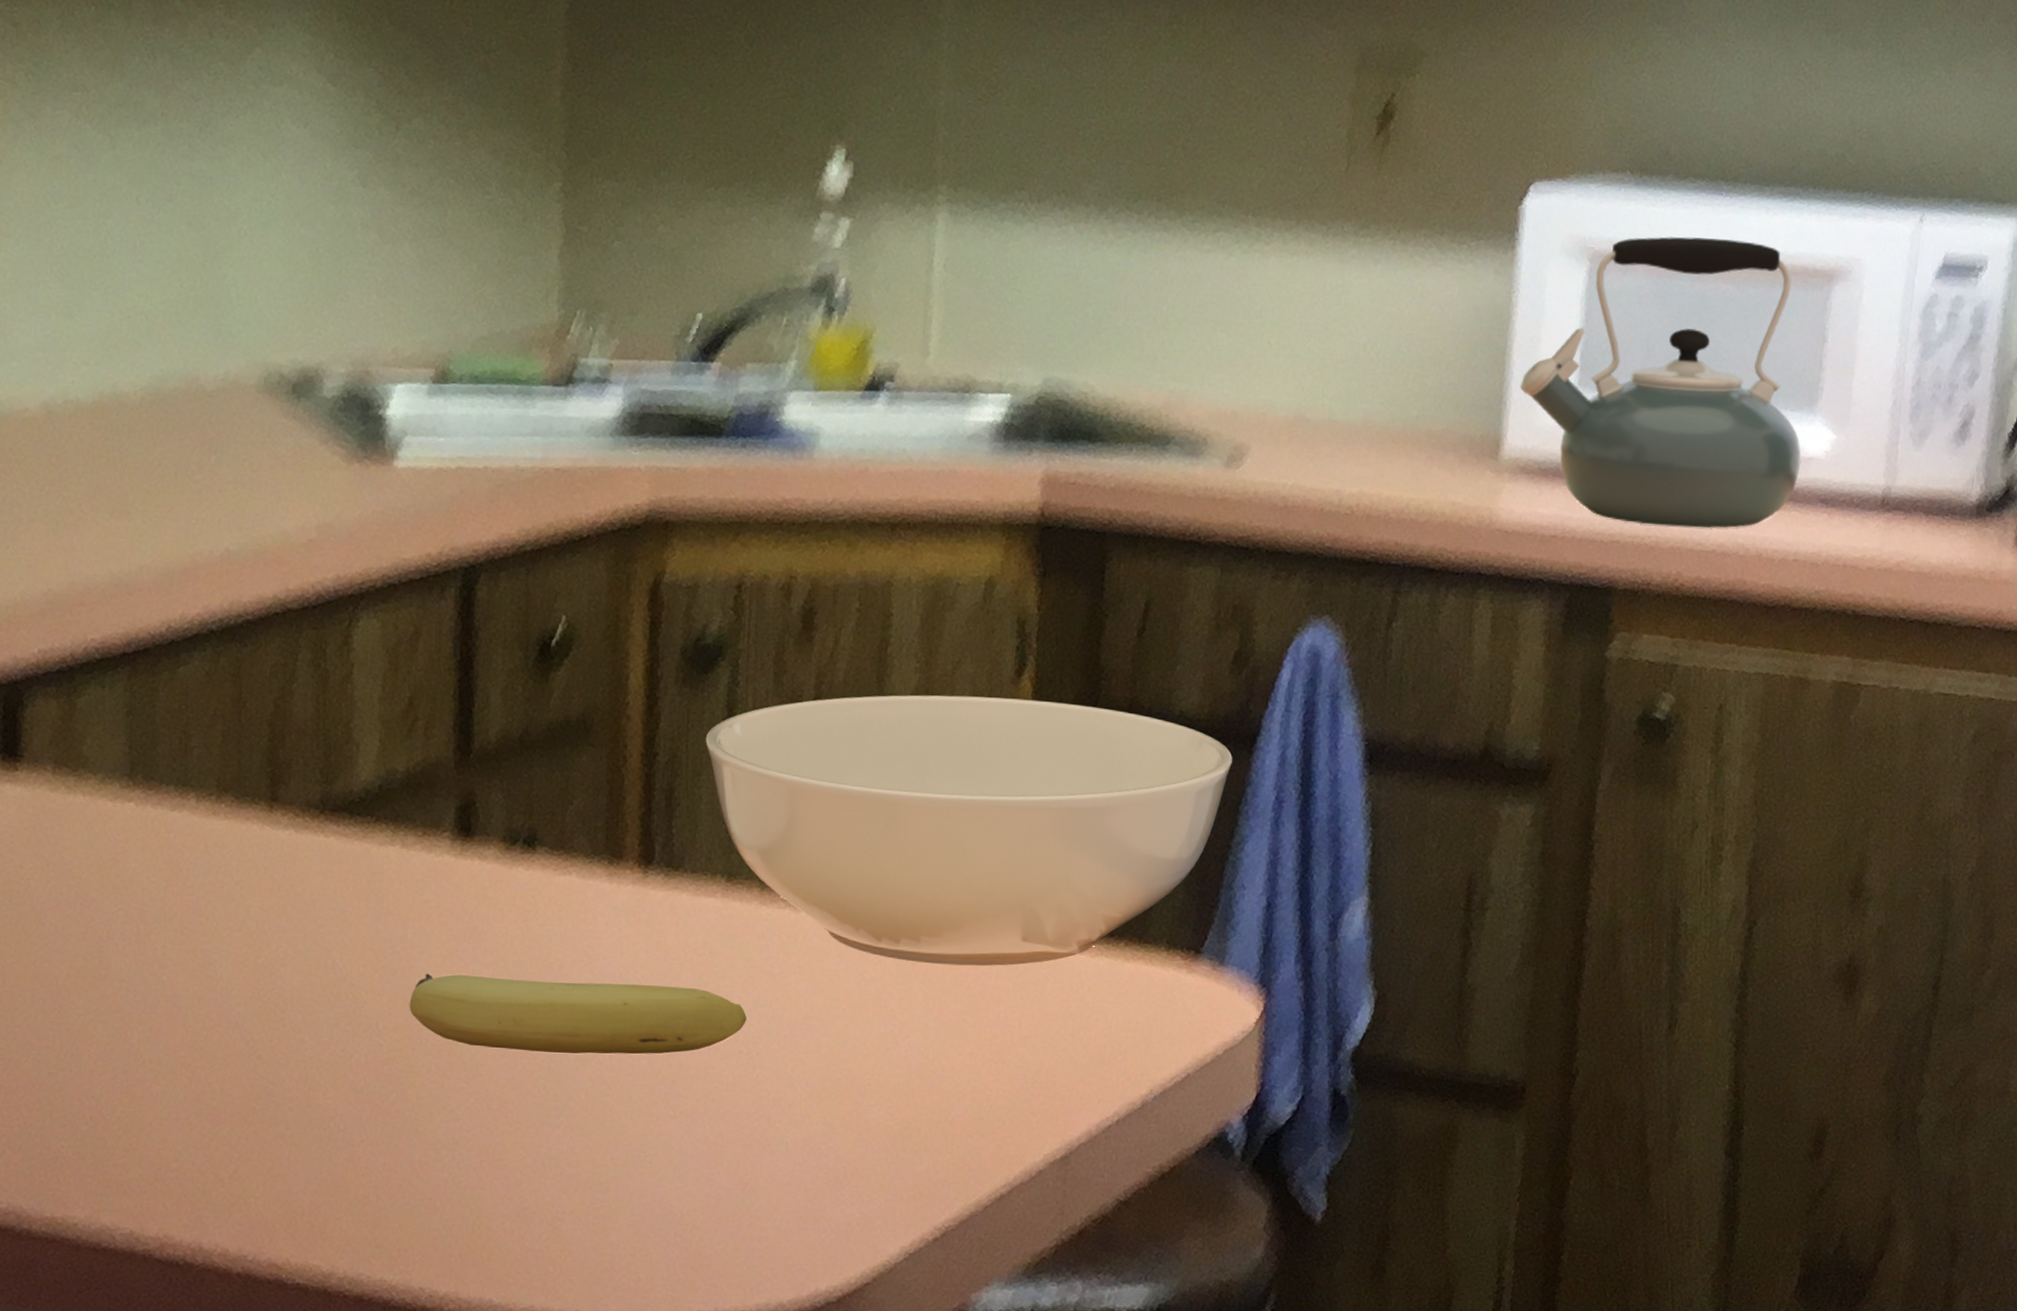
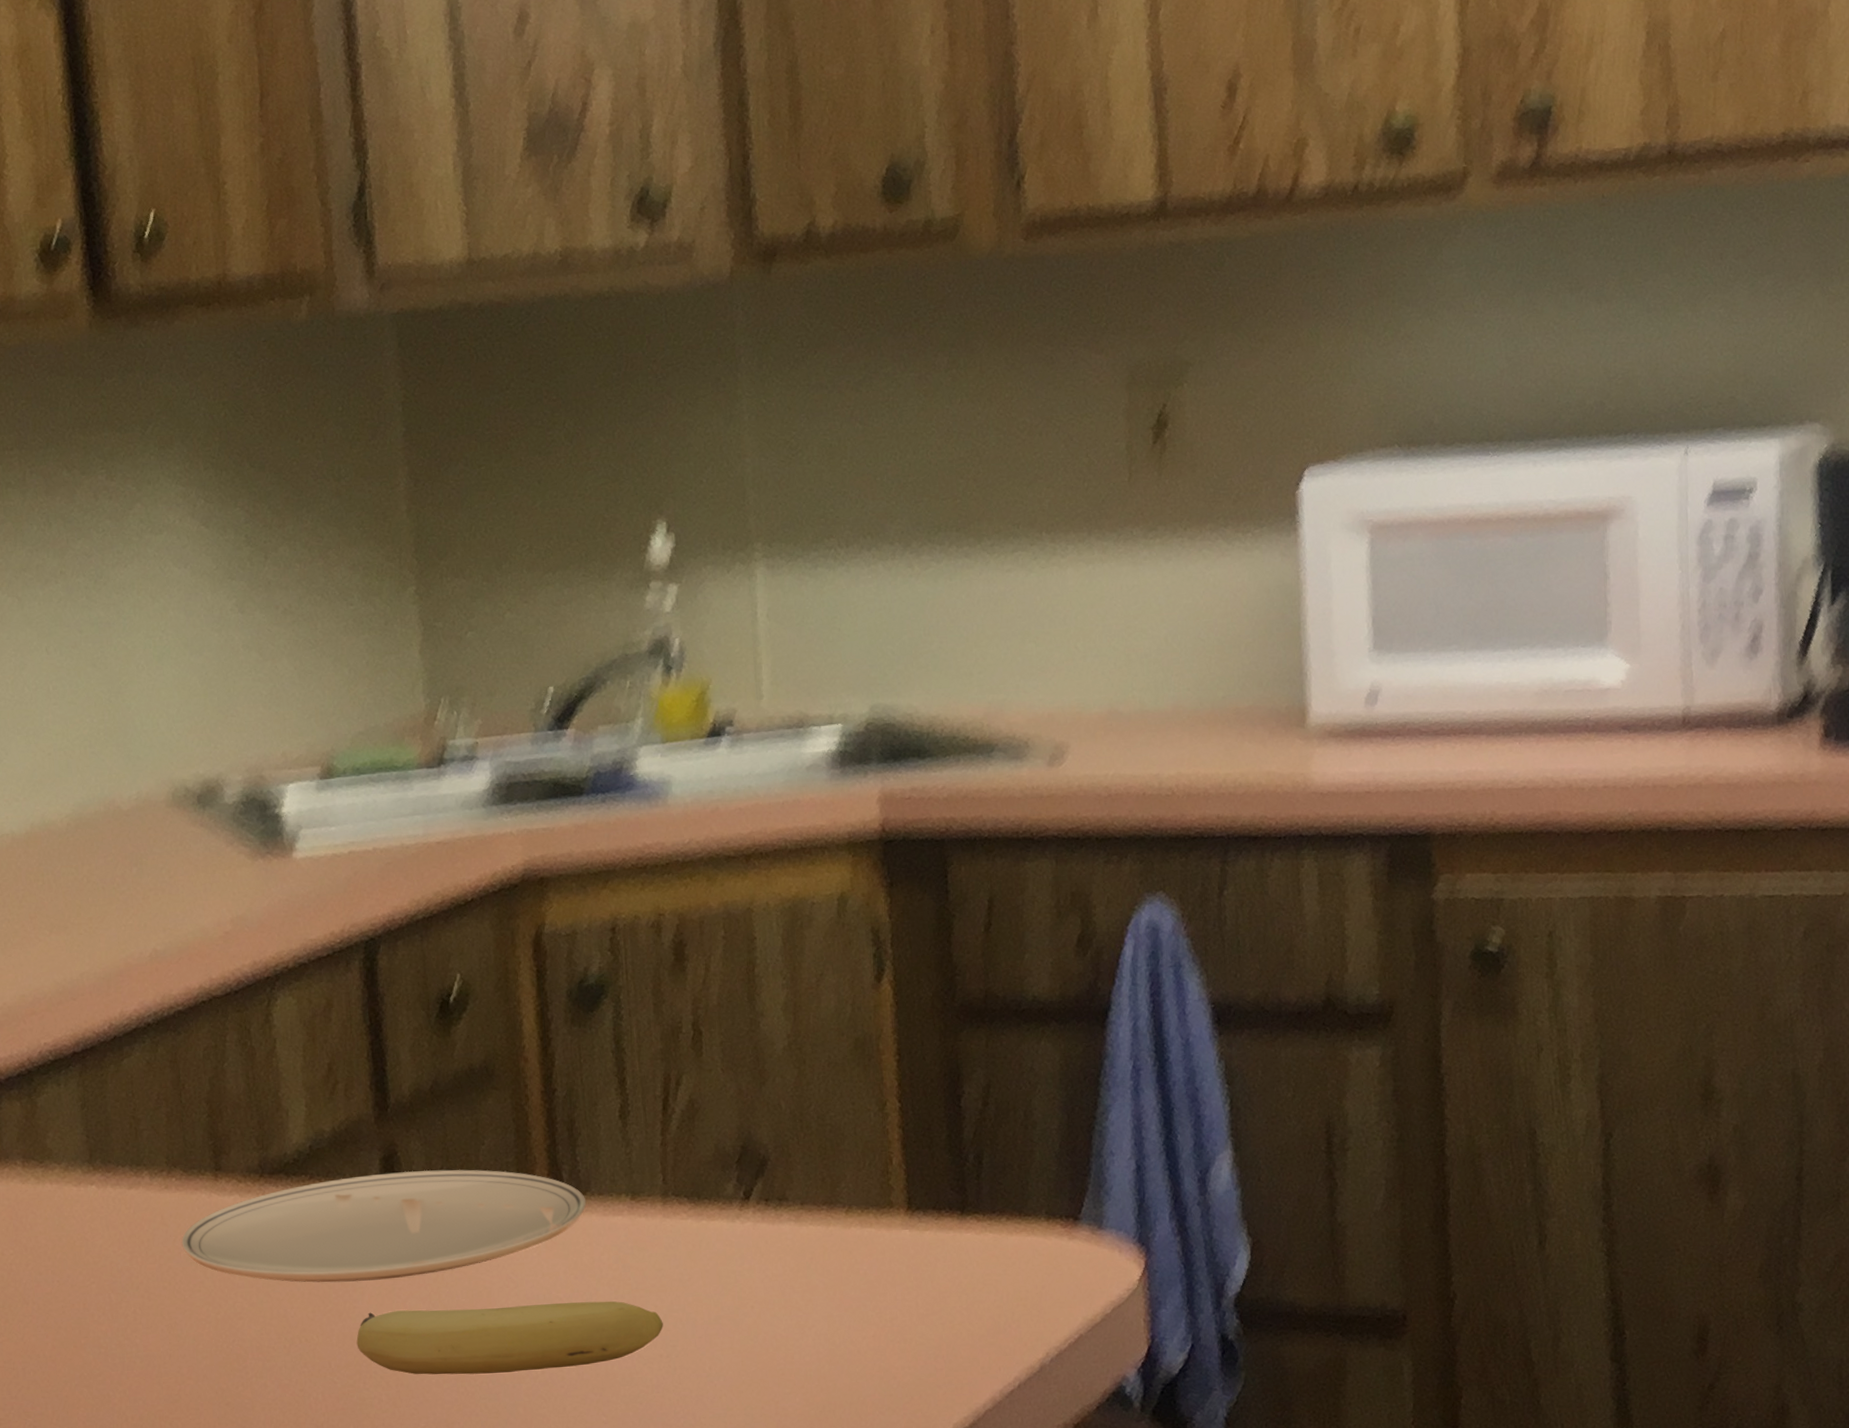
plate: none [225,824,678,940] -> present [181,1169,587,1283]
bowl: present [705,694,1233,966] -> none [597,1001,1088,1256]
kettle: present [1519,236,1802,528] -> none [1317,494,1599,771]

